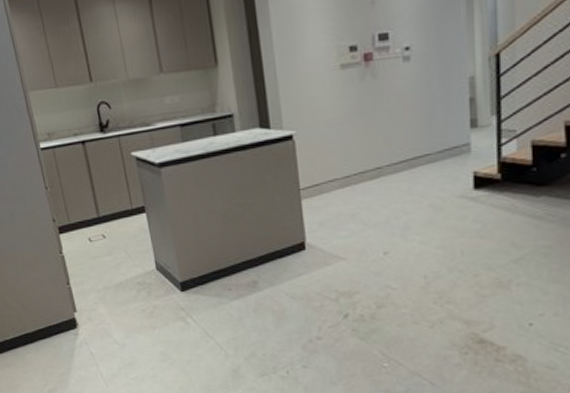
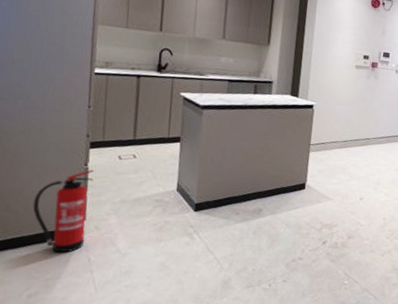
fire extinguisher: none [26,256,82,347] -> present [33,169,94,253]

